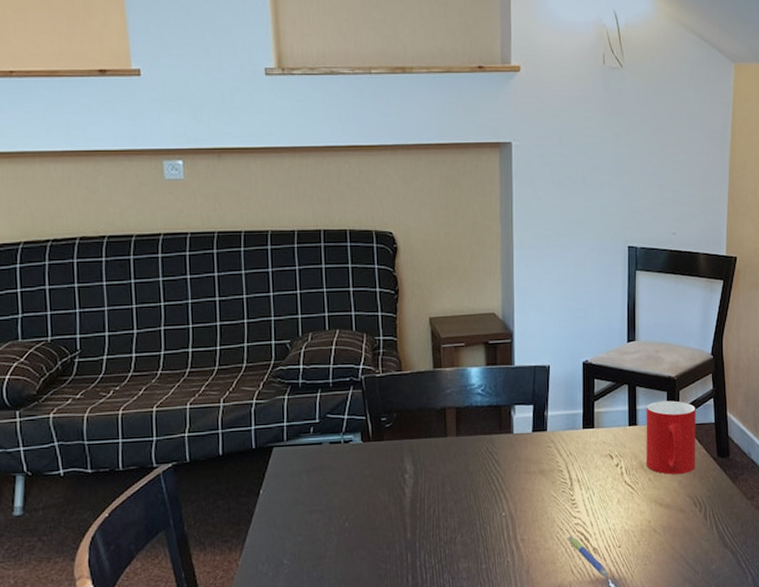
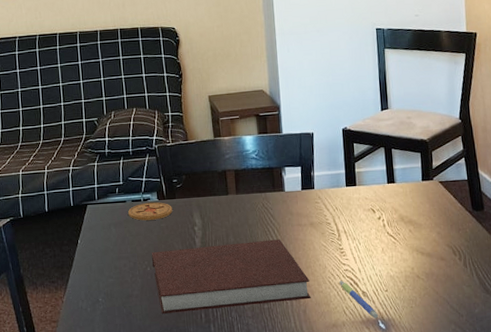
coaster: none [325,445,379,467] -> present [128,202,173,221]
notebook: none [350,489,536,577] -> present [151,239,311,314]
cup: present [646,400,696,475] -> none [402,160,452,226]

